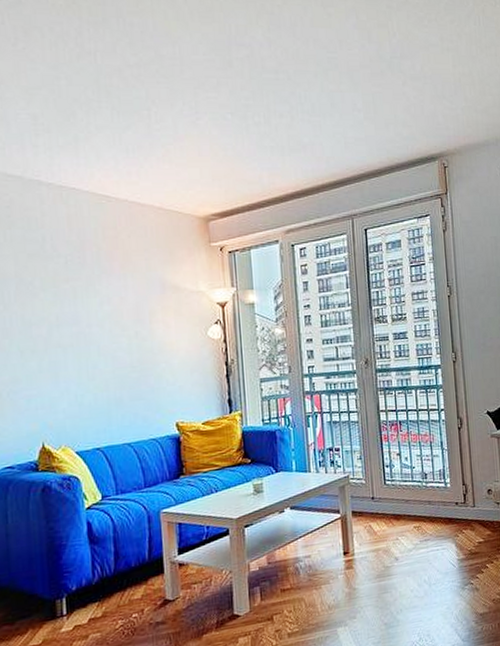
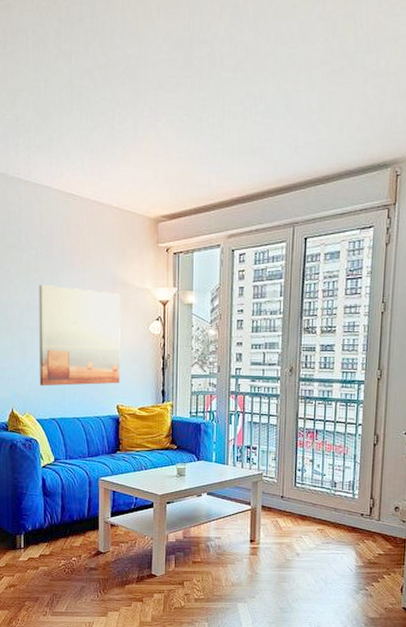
wall art: none [70,295,178,412] -> present [38,285,120,386]

